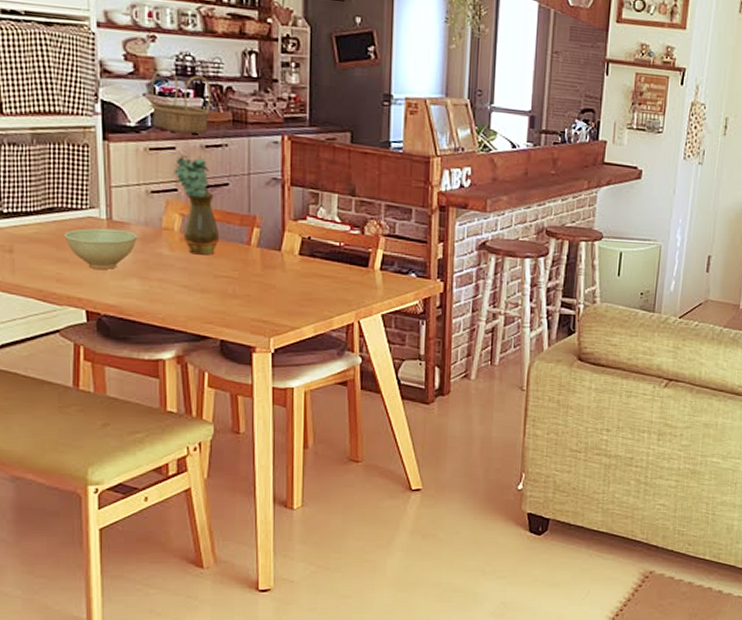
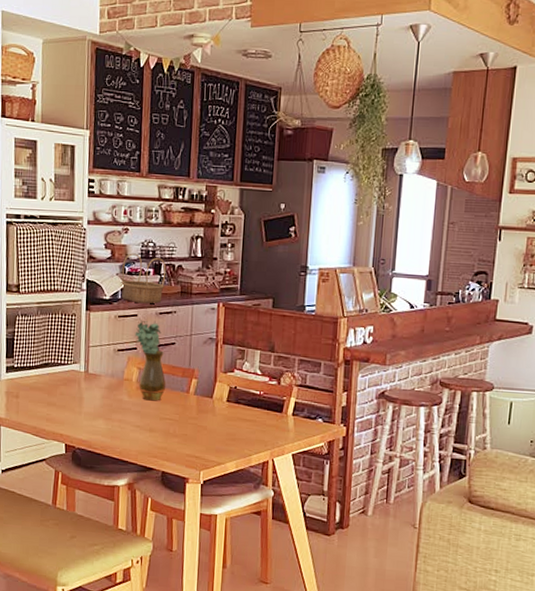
bowl: present [64,228,137,269] -> none [54,379,106,412]

